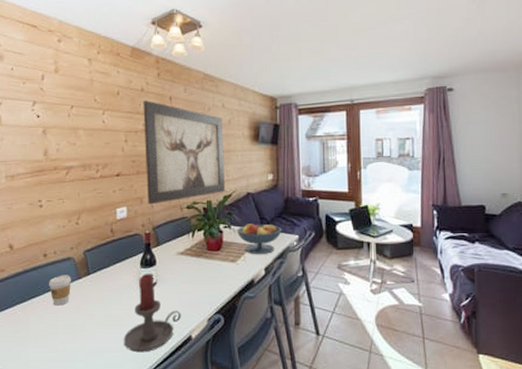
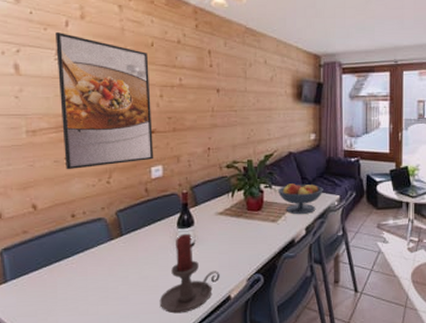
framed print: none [33,85,119,212] -> present [56,31,154,170]
coffee cup: present [49,275,71,306] -> none [78,236,103,268]
wall art: present [143,100,226,205] -> none [179,53,267,163]

